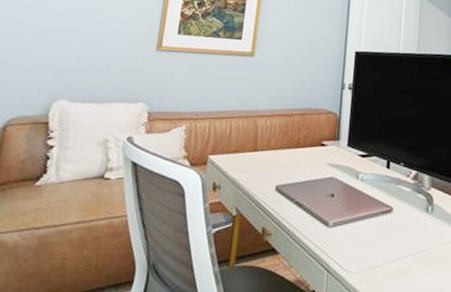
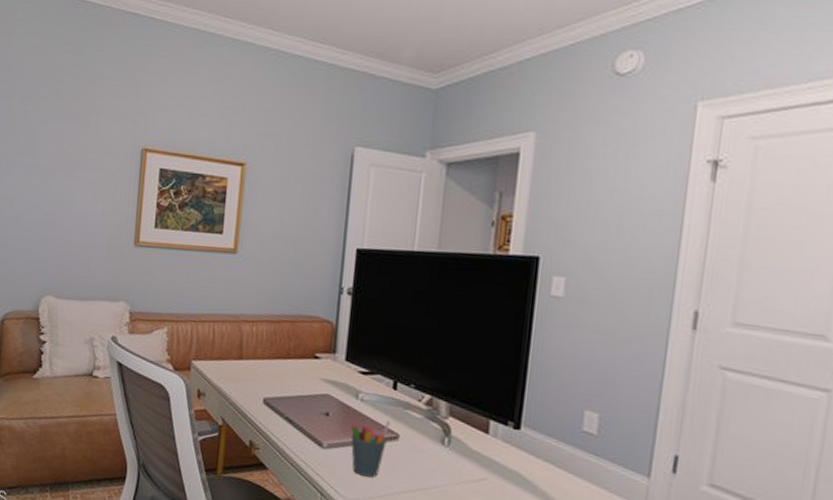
pen holder: none [352,196,385,249] -> present [350,420,390,478]

